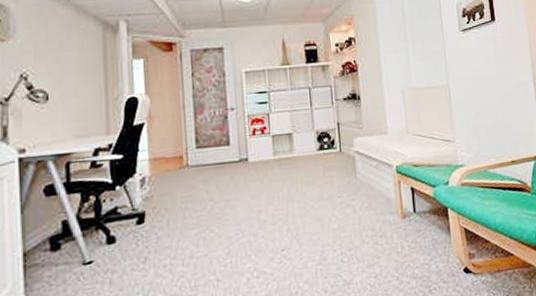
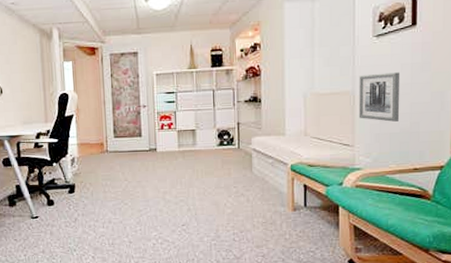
wall art: none [451,65,492,115] -> present [358,72,401,122]

